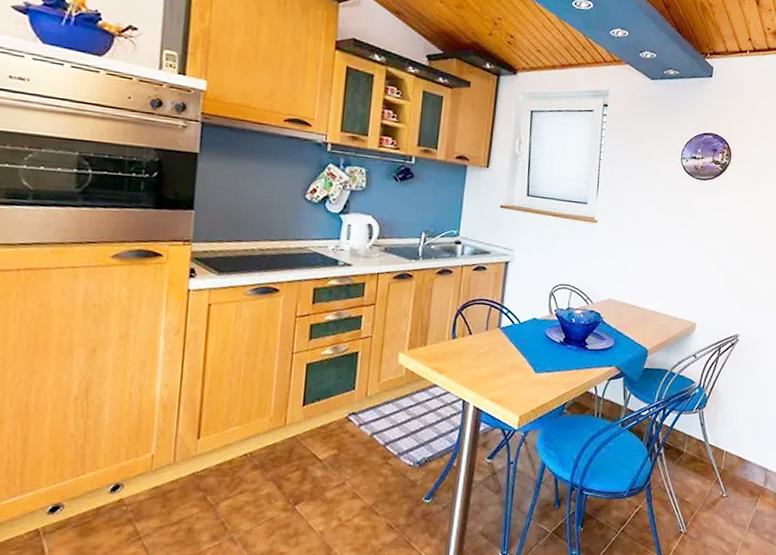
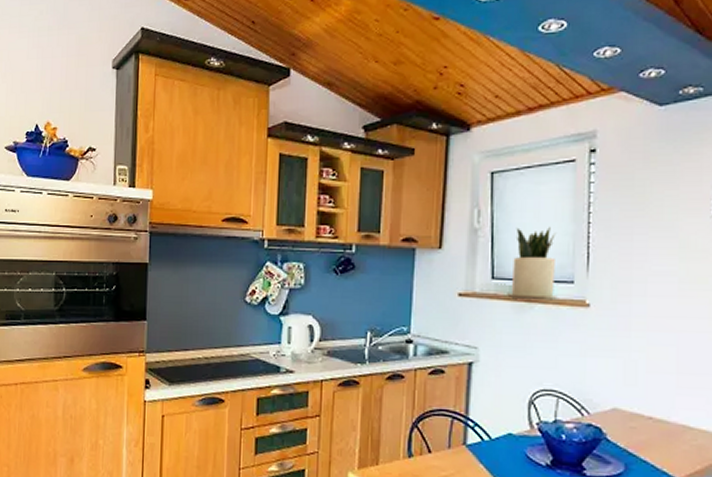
planter: none [538,157,576,216] -> present [507,227,558,301]

